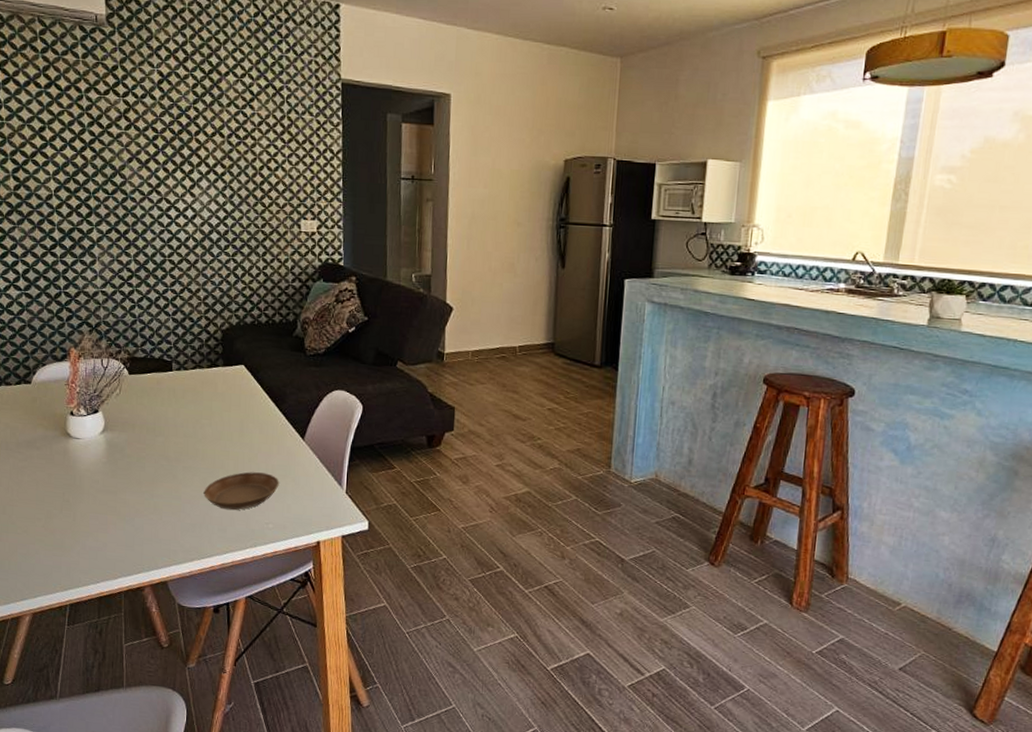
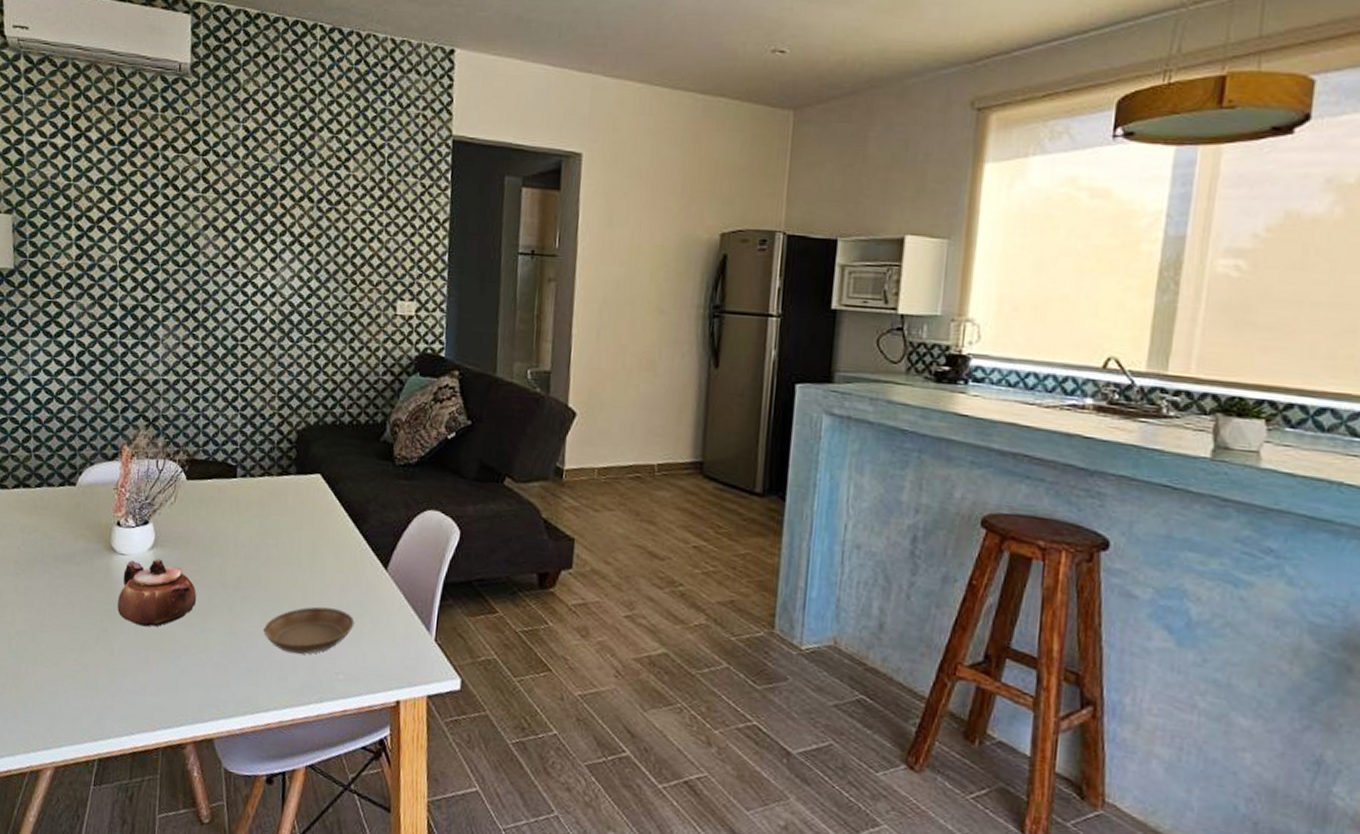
teapot: none [77,440,144,496] -> present [117,559,197,627]

